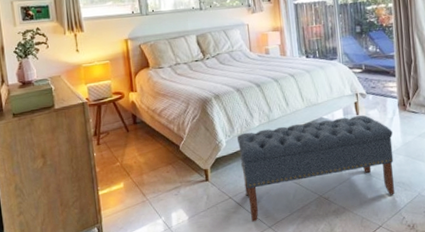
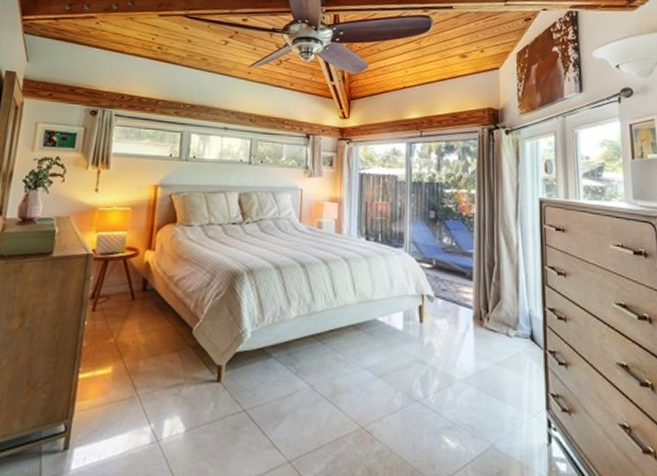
bench: present [236,115,394,222] -> none [265,323,463,450]

